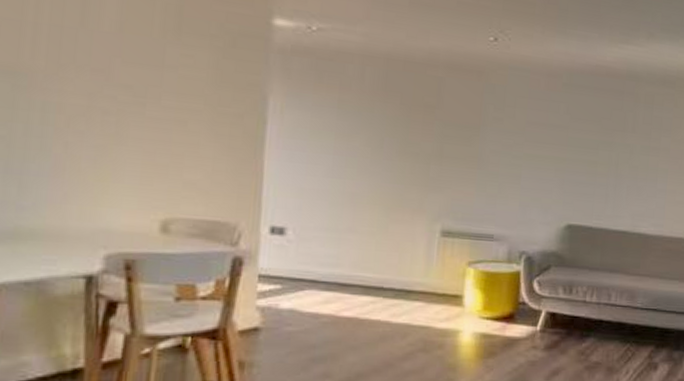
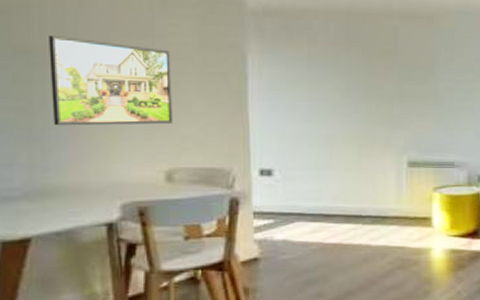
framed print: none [36,56,181,167] -> present [49,36,173,126]

